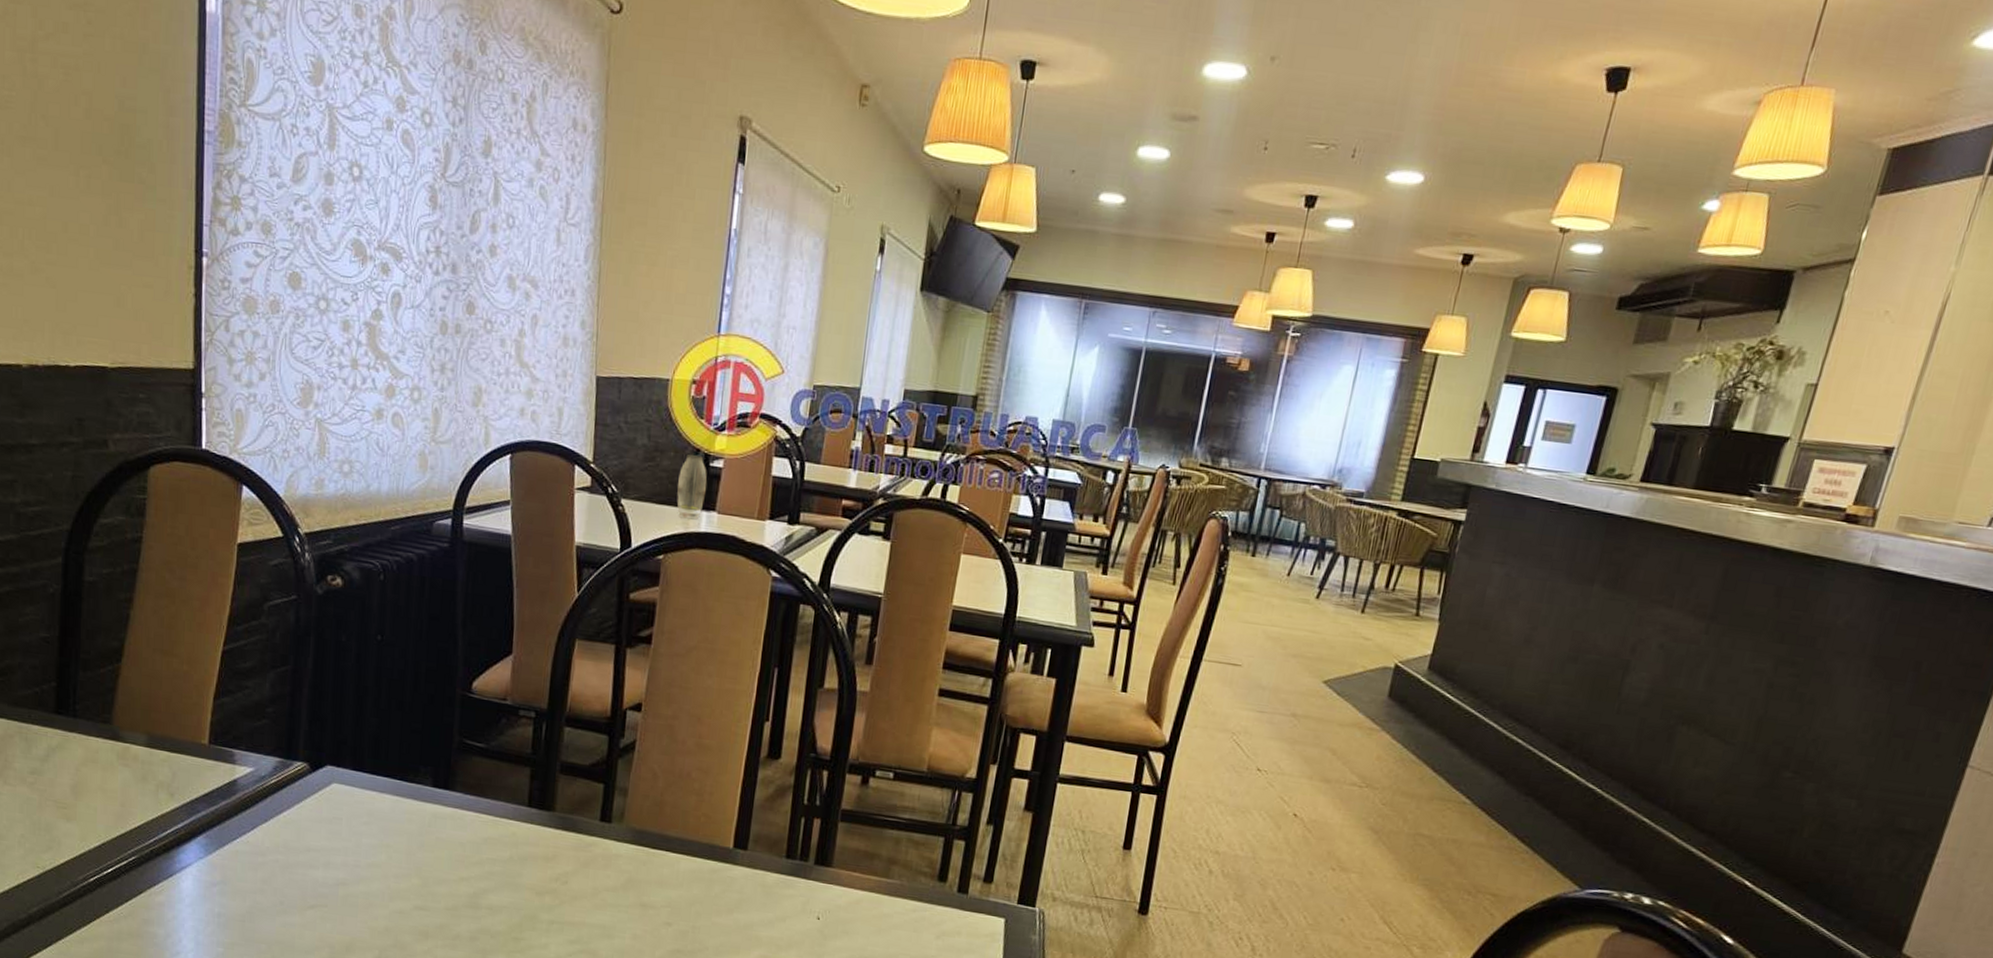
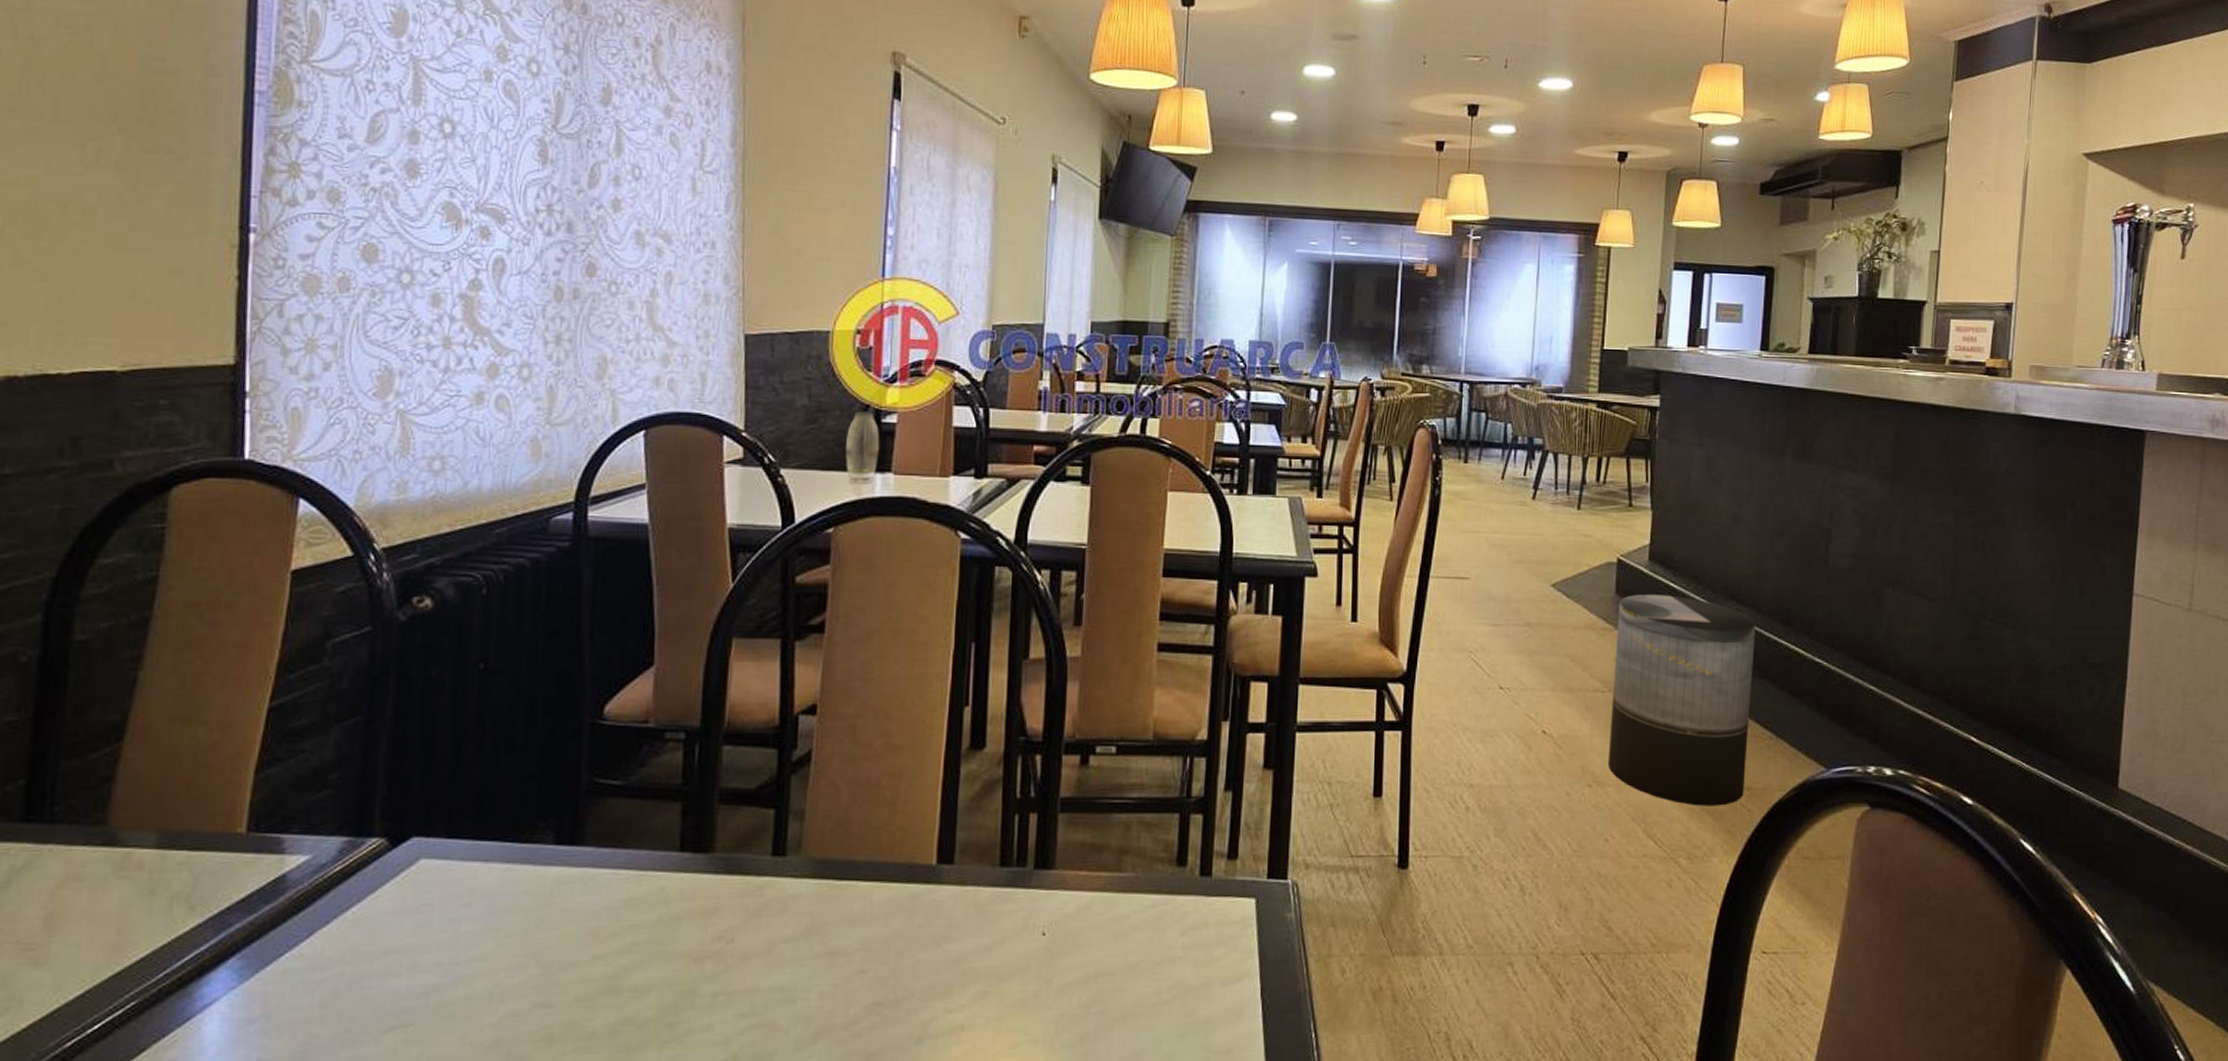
trash can: none [1354,700,1532,907] -> present [1607,595,1757,806]

